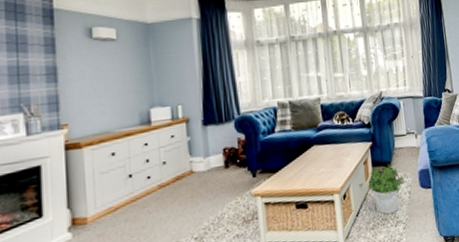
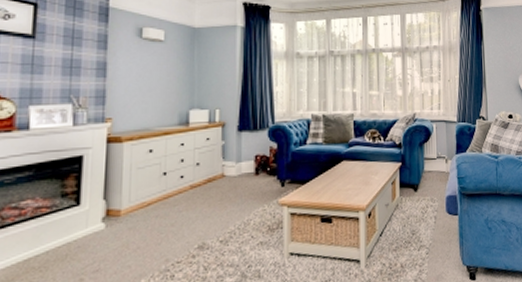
potted plant: present [367,164,405,215] -> none [393,187,431,238]

